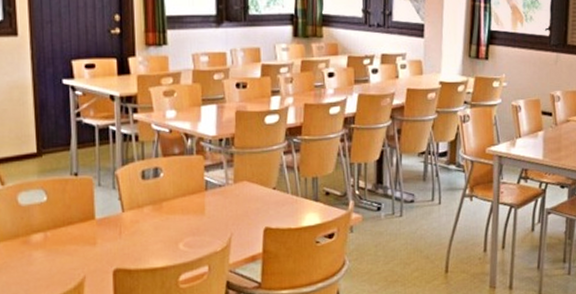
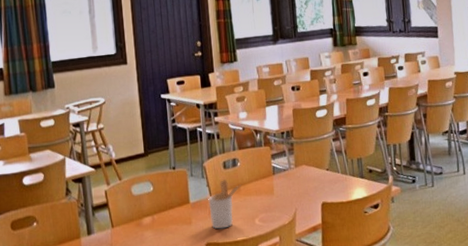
utensil holder: none [119,191,165,253] -> present [208,179,242,230]

